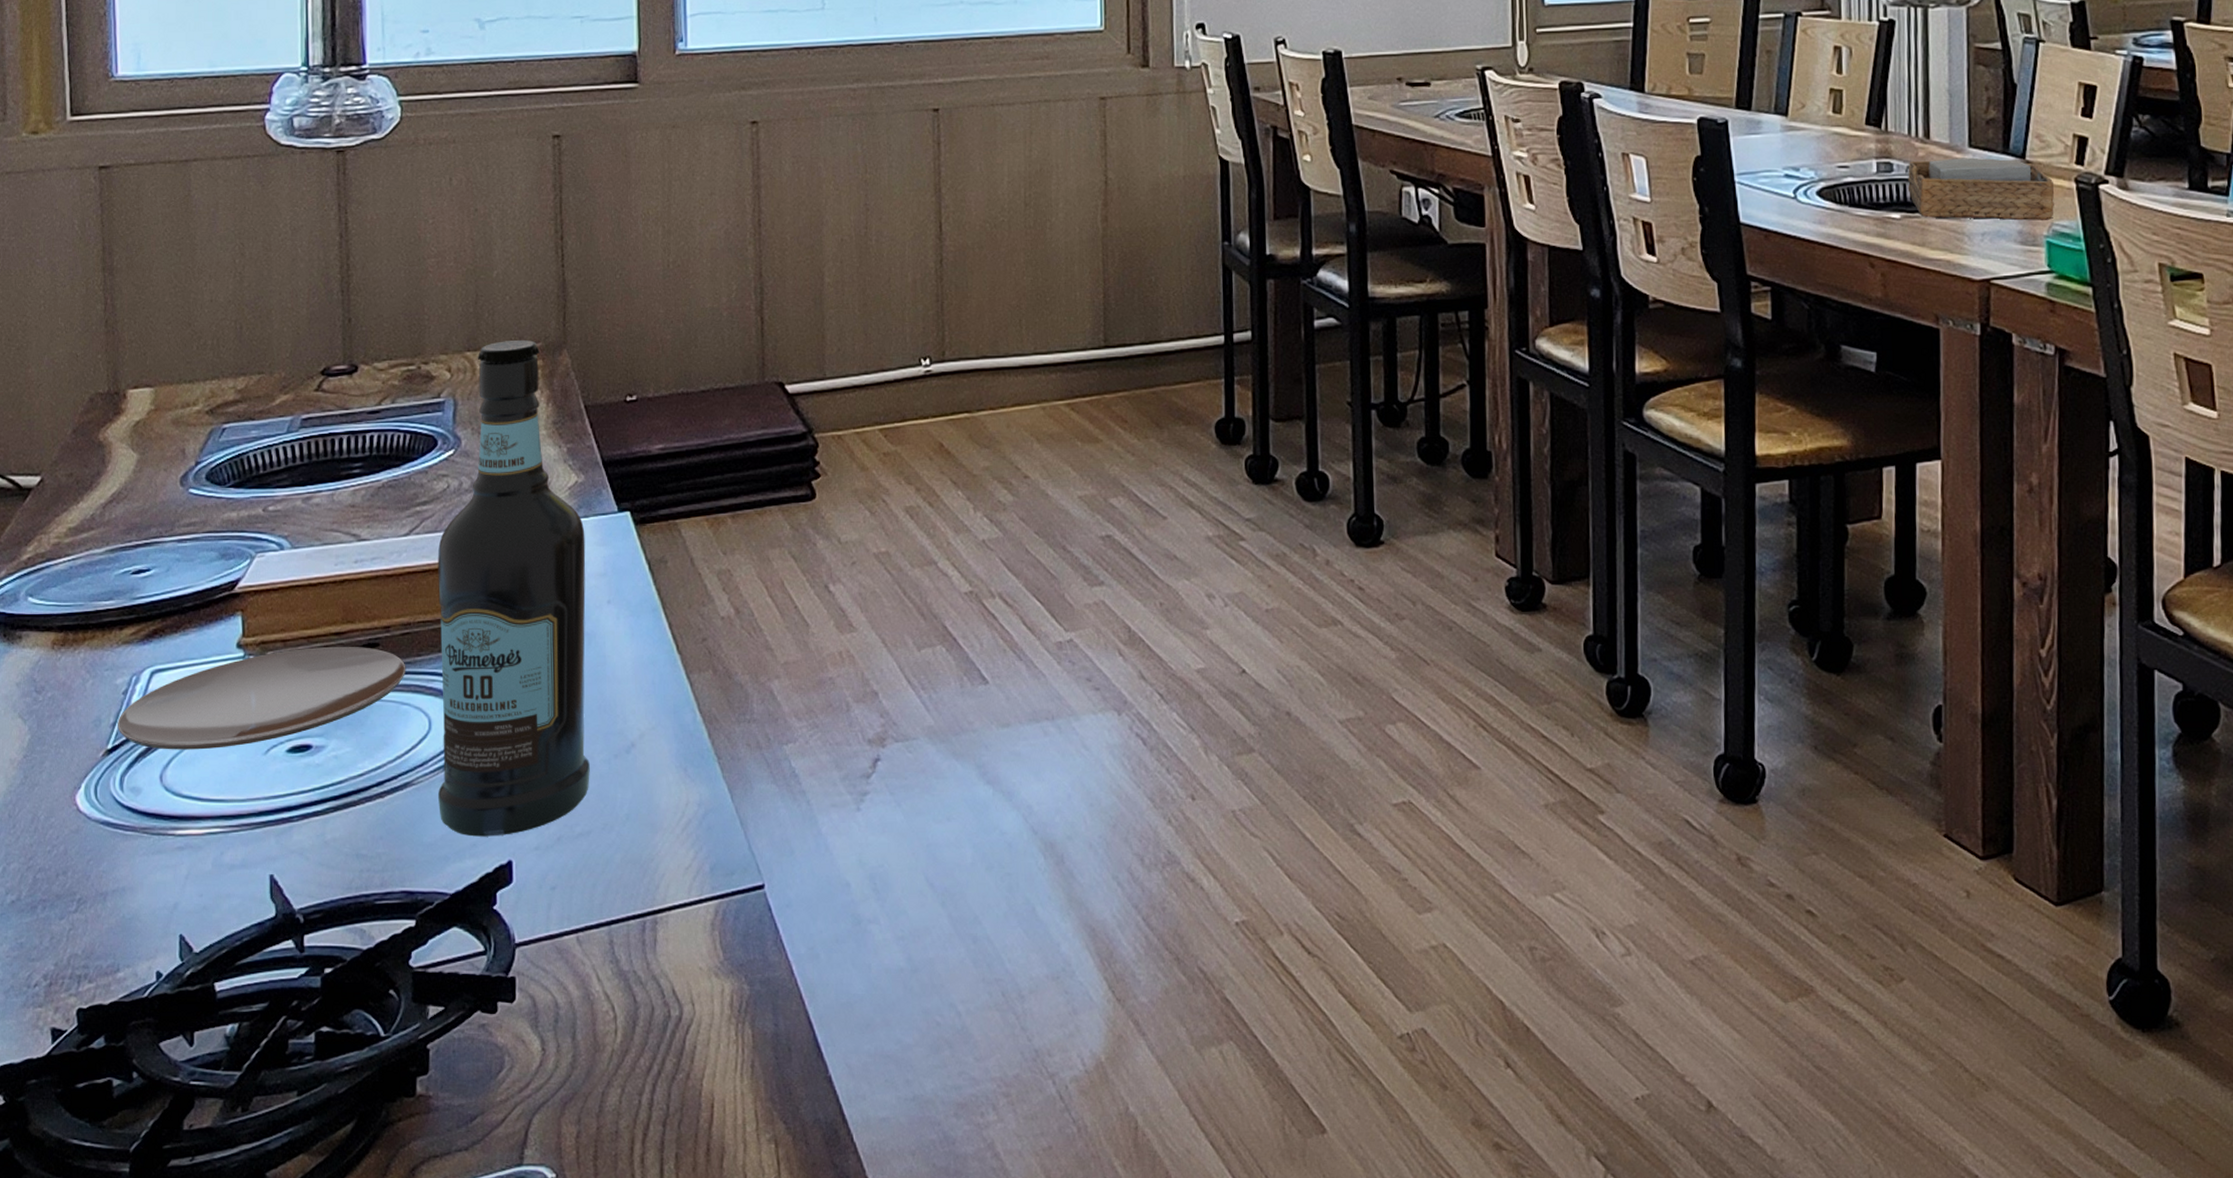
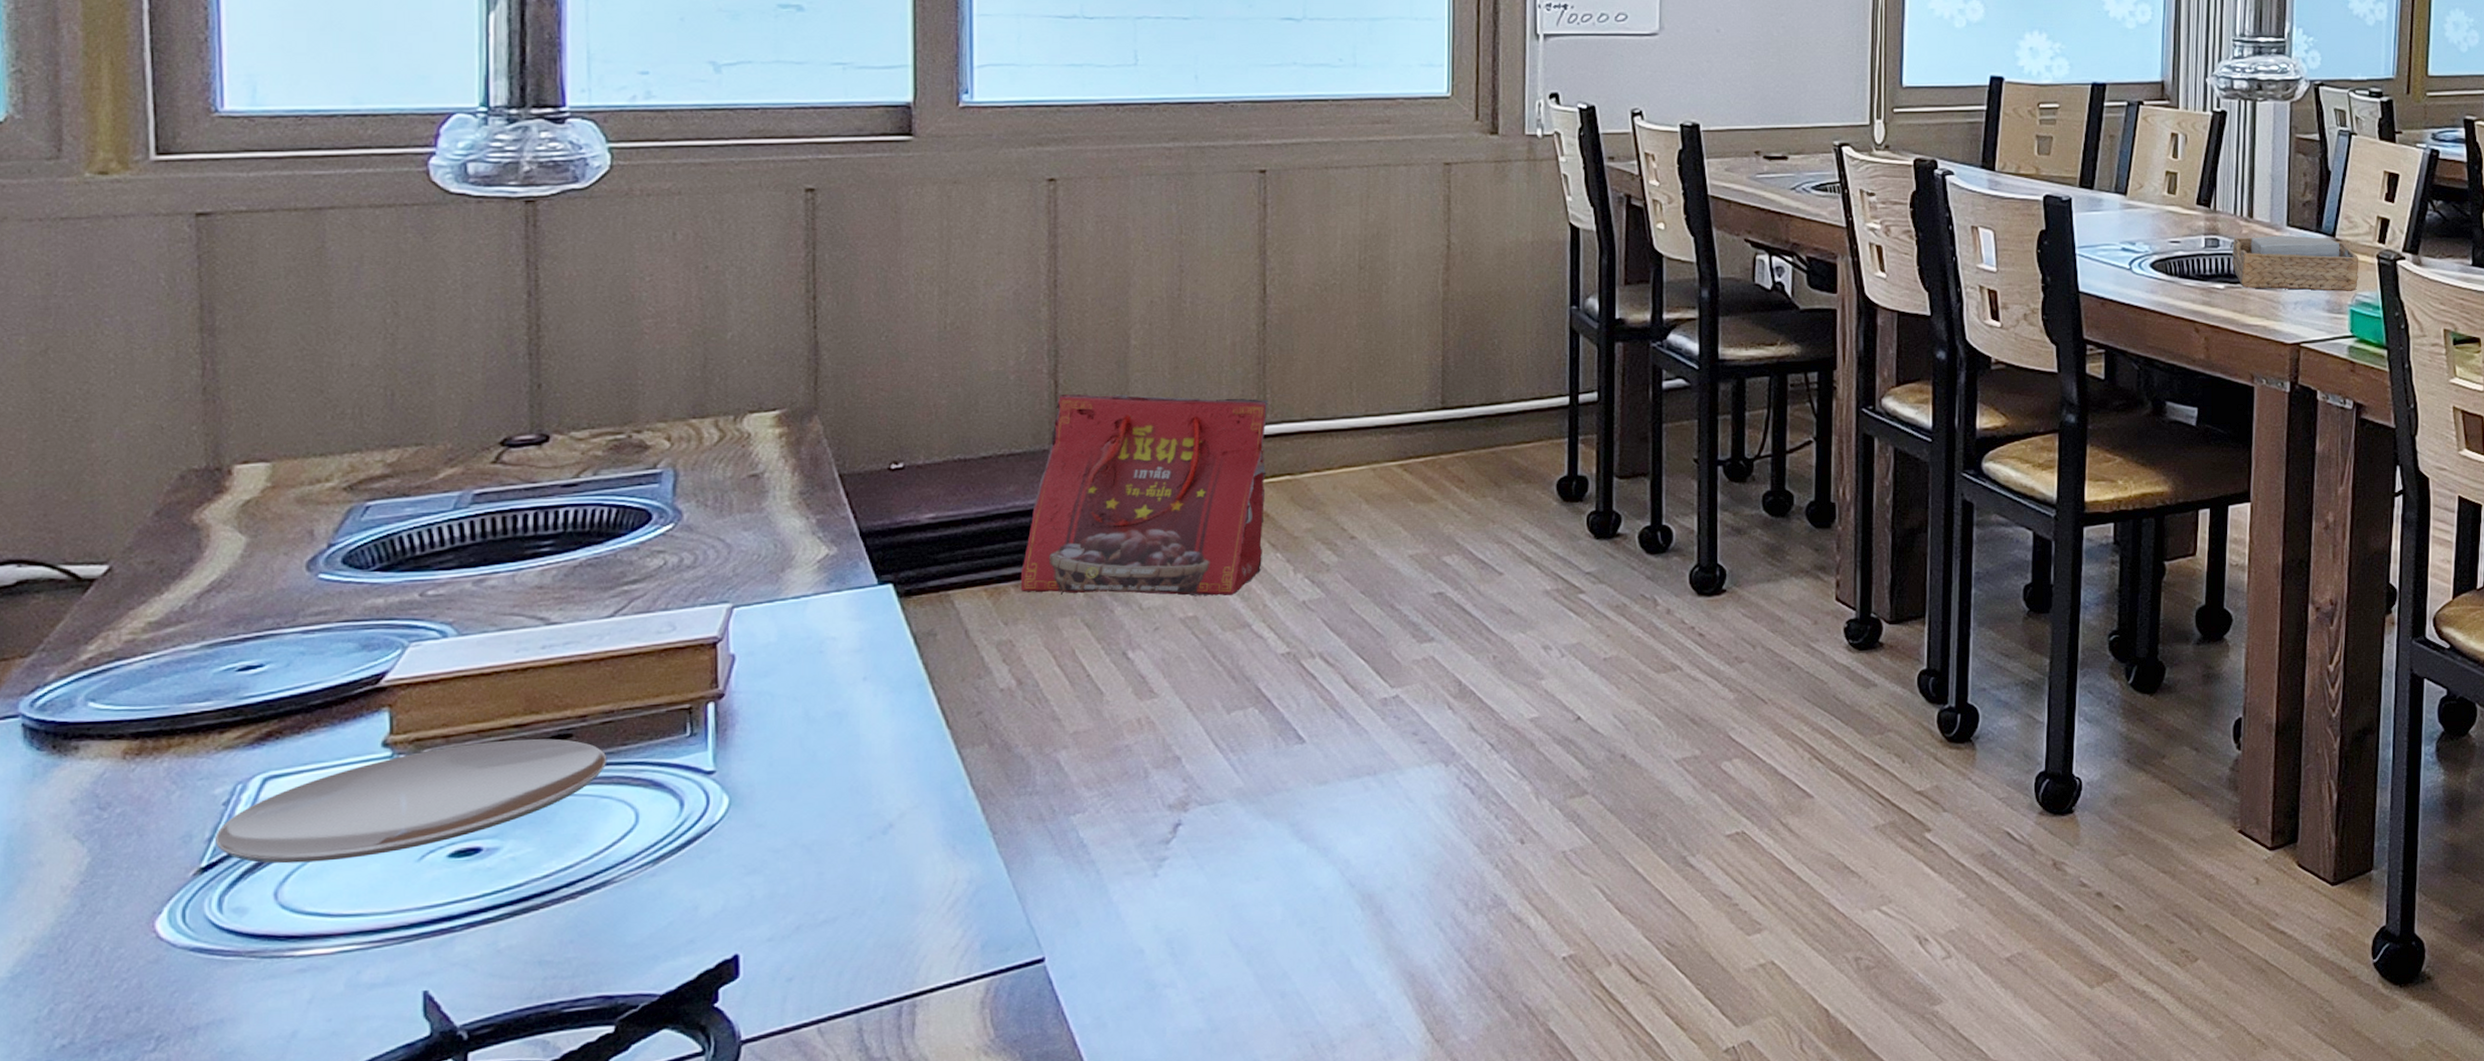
root beer: present [437,340,590,837] -> none [646,406,838,933]
shopping bag: none [736,330,948,533] -> present [1020,394,1269,598]

